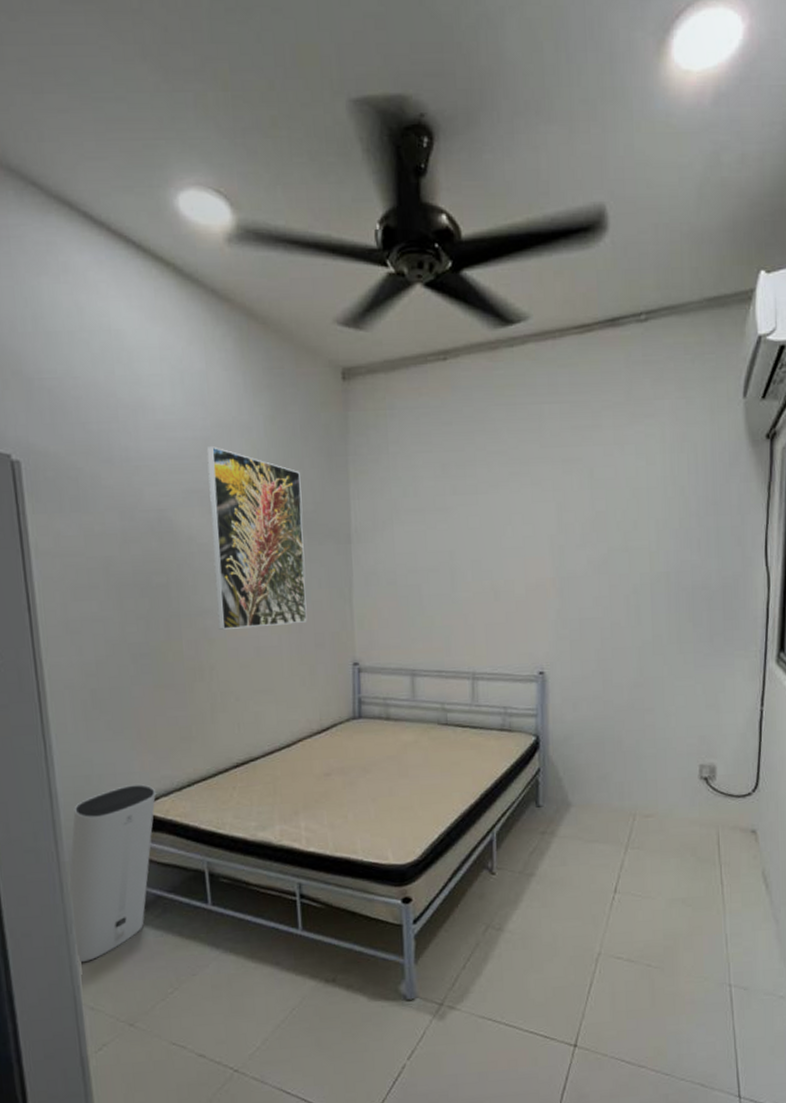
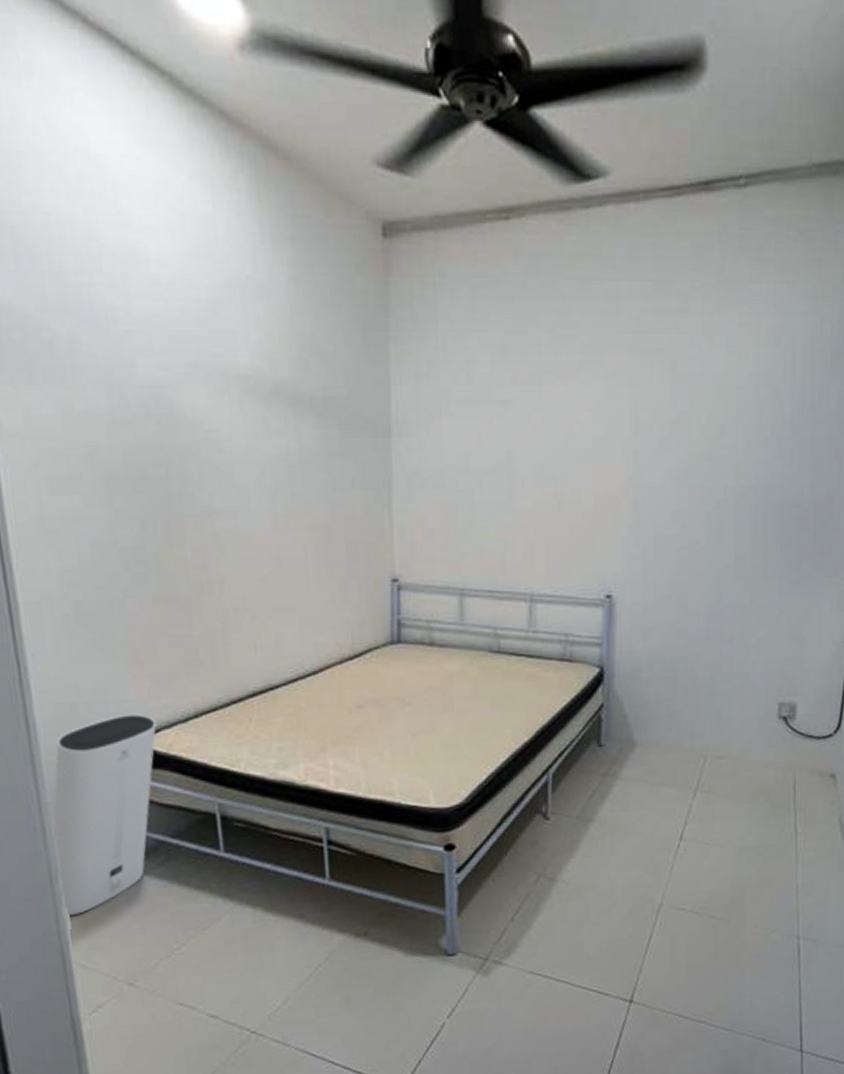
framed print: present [207,446,307,630] -> none [215,311,338,535]

